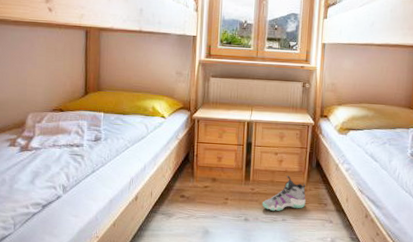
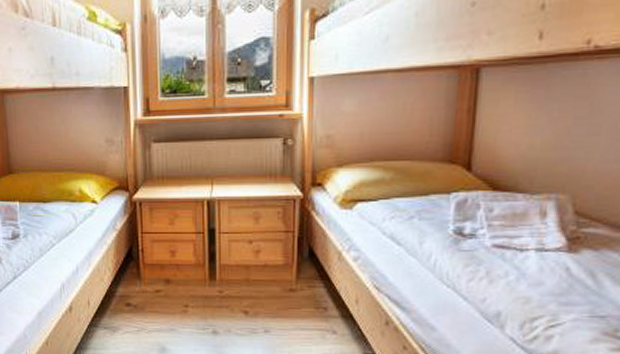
sneaker: present [262,175,306,212] -> none [234,271,296,321]

